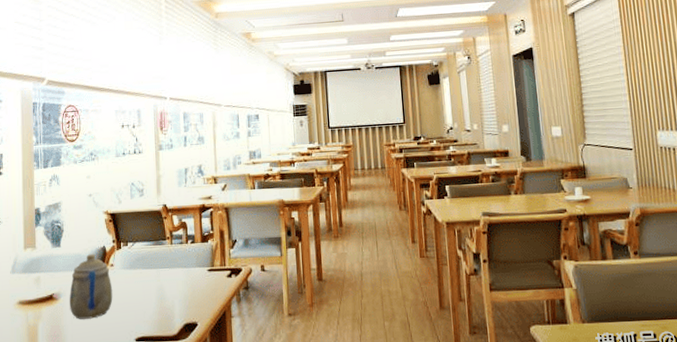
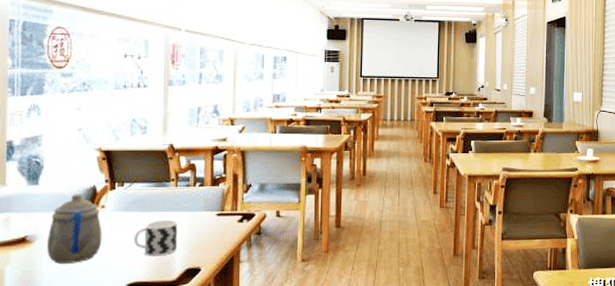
cup: none [138,276,176,312] -> present [133,220,178,257]

